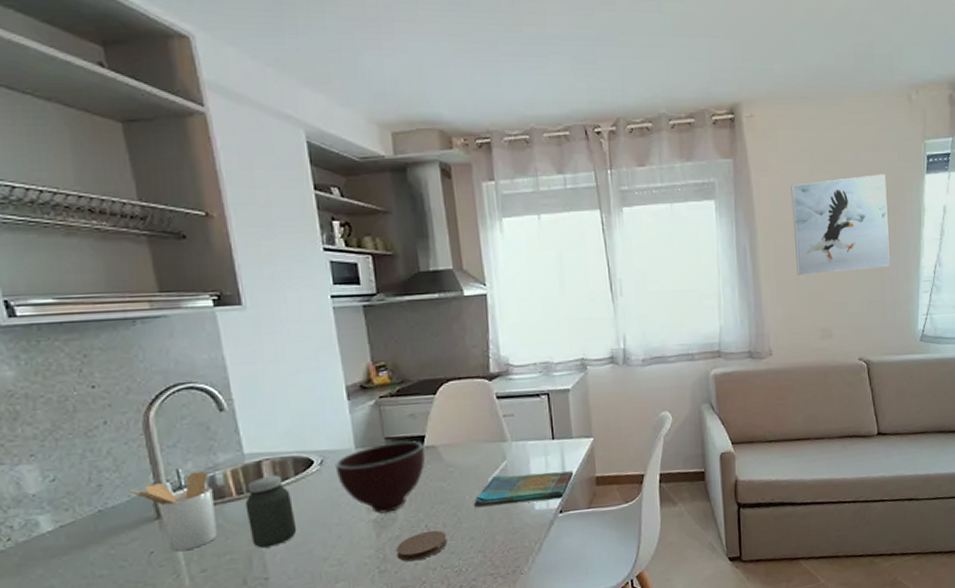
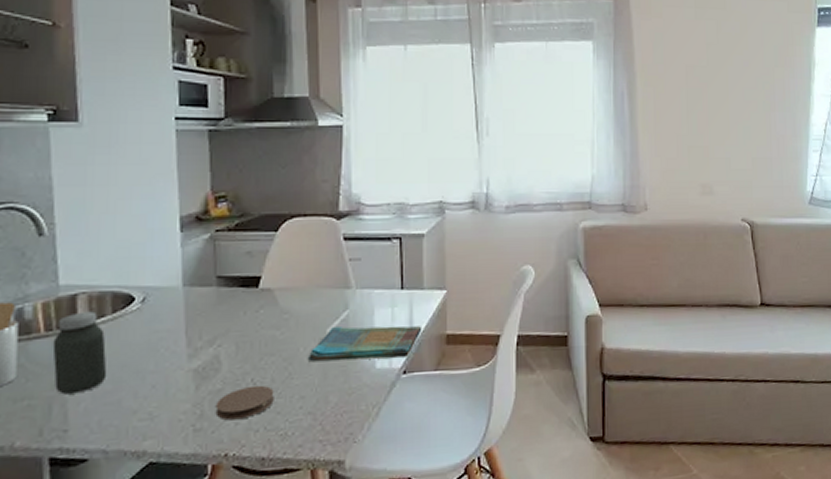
bowl: present [335,441,425,514] -> none [158,281,258,362]
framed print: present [791,174,890,275] -> none [674,24,777,126]

